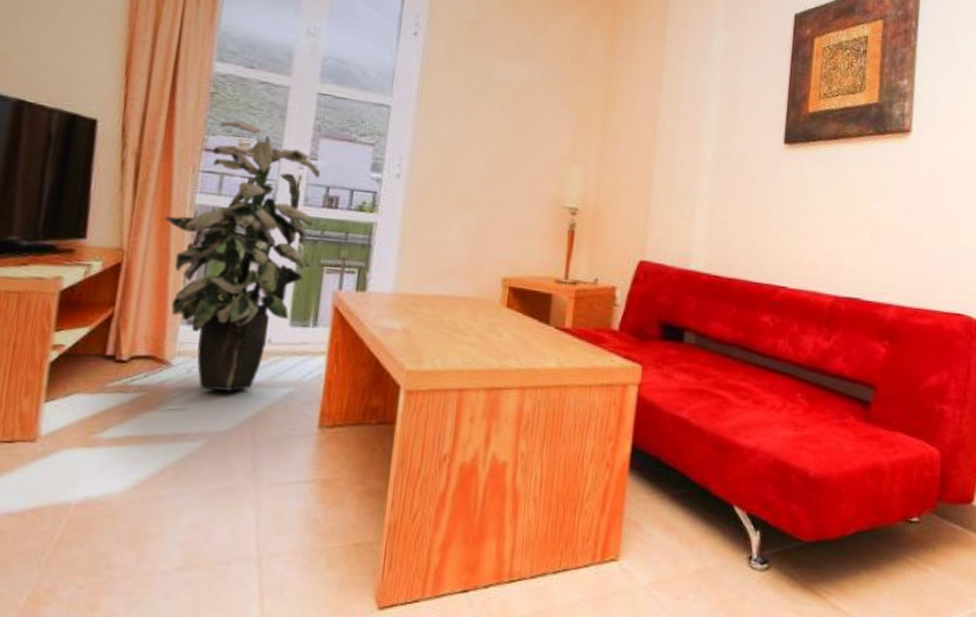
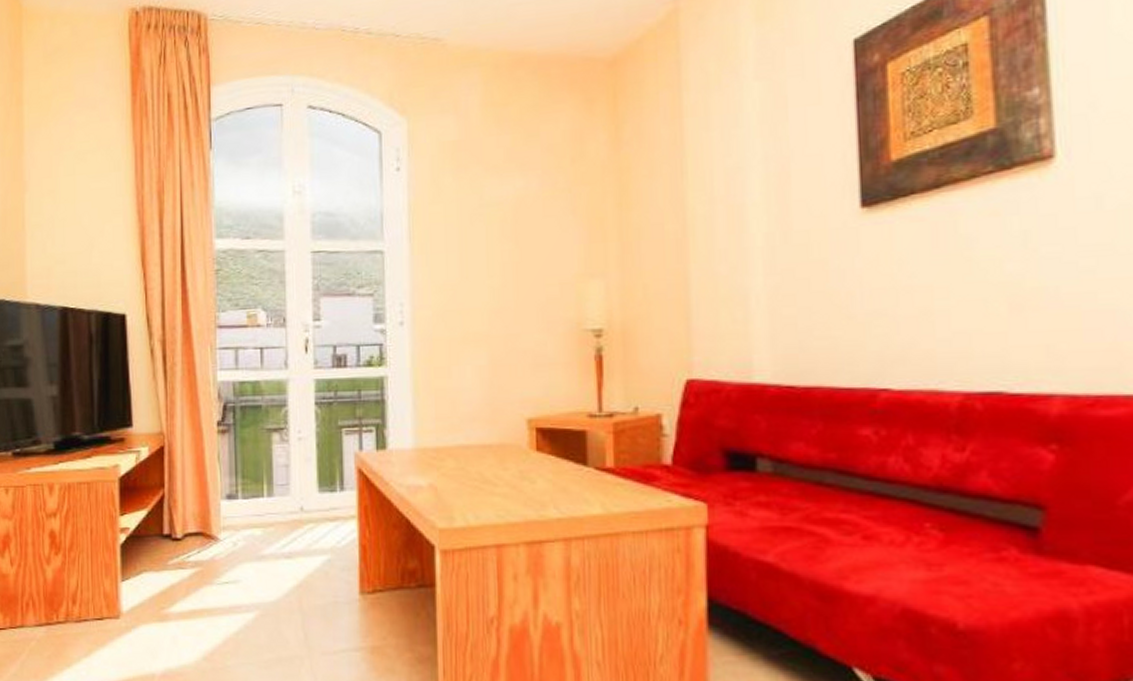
indoor plant: present [164,121,321,391] -> none [193,293,328,562]

